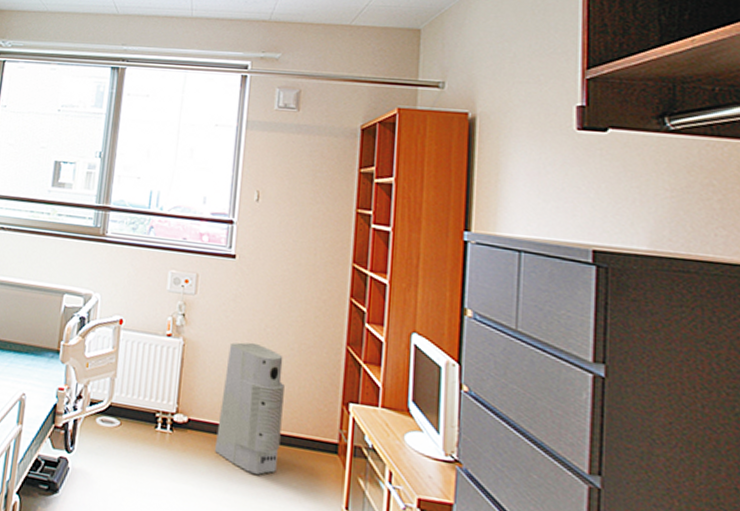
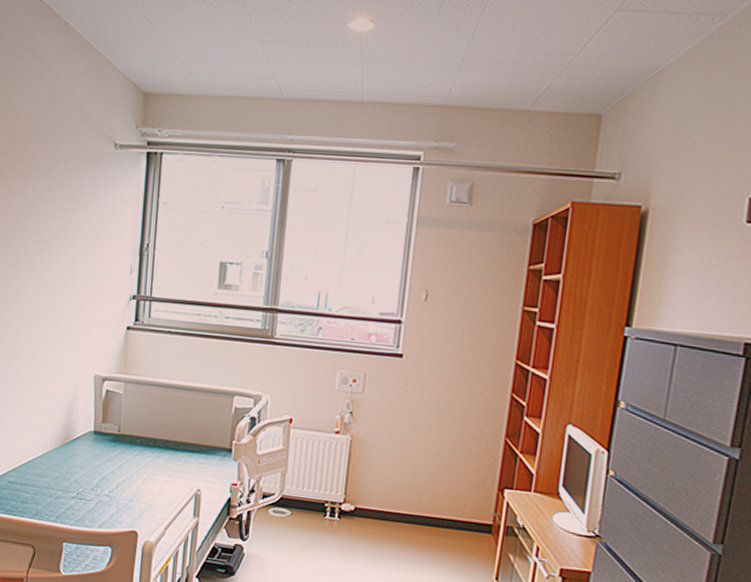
air purifier: present [215,342,284,475] -> none [380,437,446,554]

